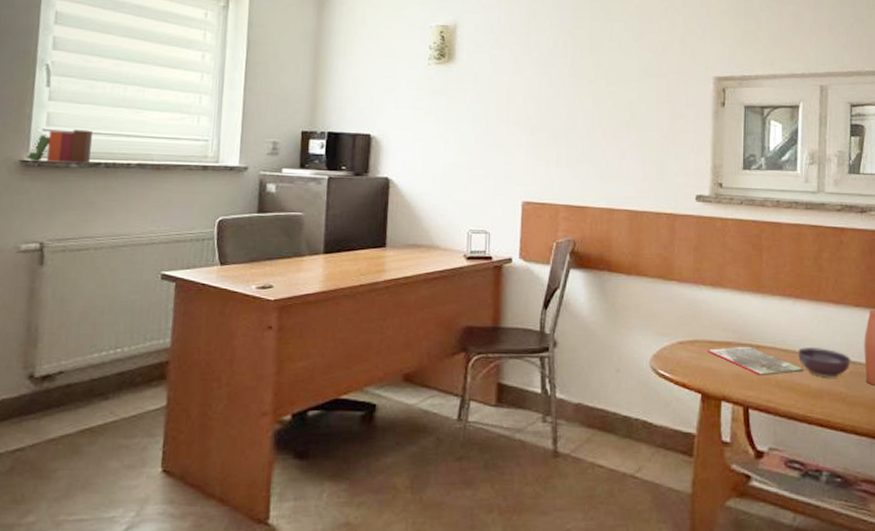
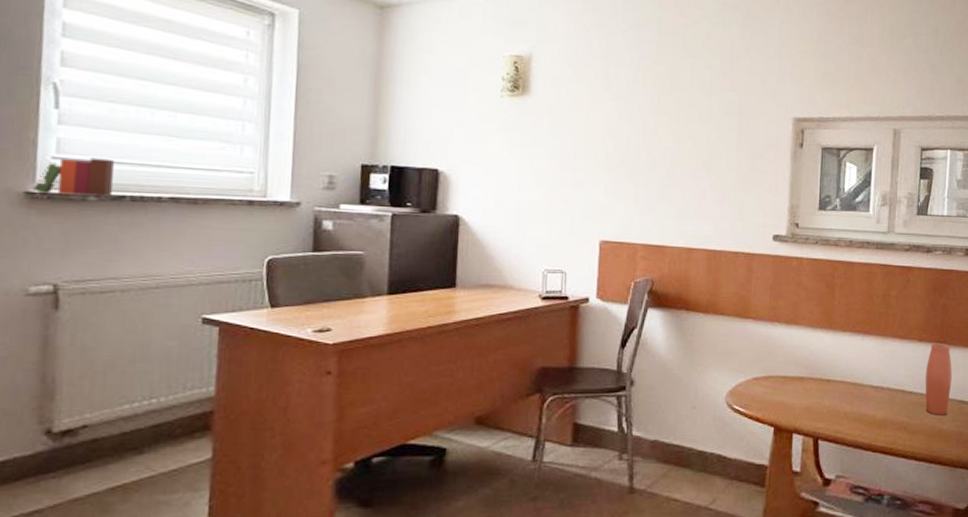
magazine: present [707,346,803,375] -> none [780,380,870,408]
bowl: present [797,346,851,378] -> none [864,379,913,408]

